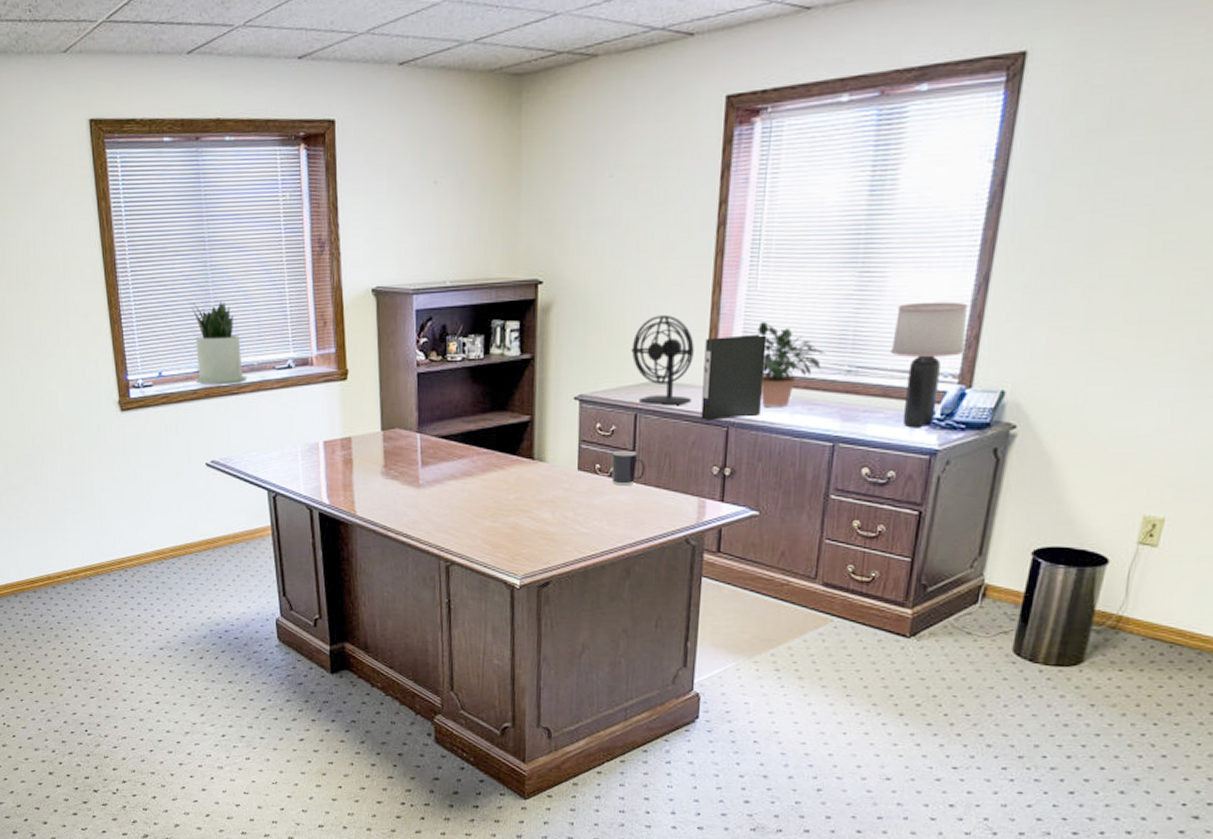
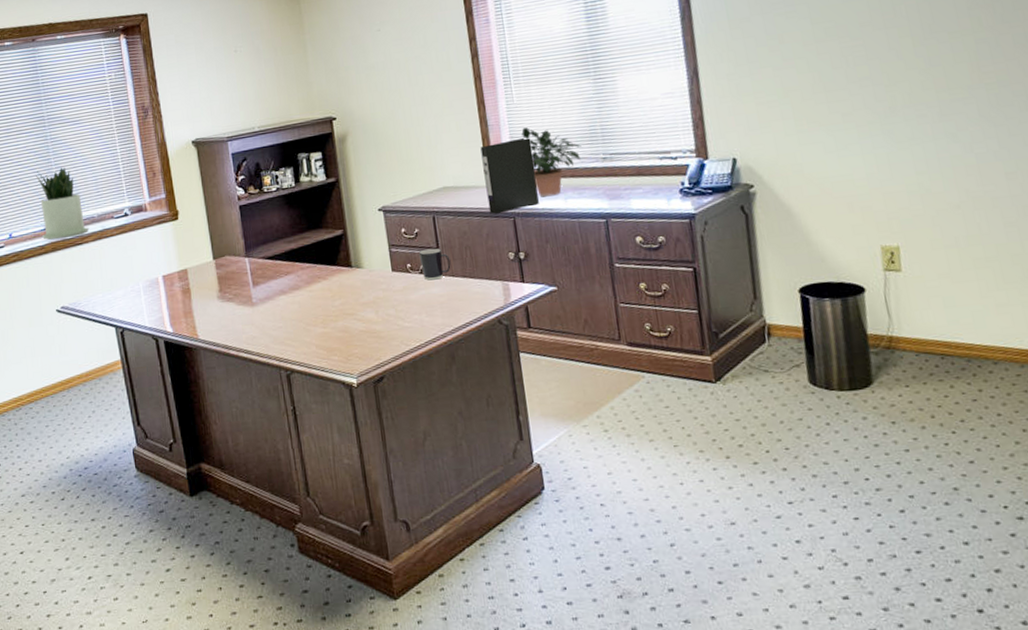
desk fan: present [631,315,694,406] -> none [419,132,480,208]
table lamp: present [890,301,969,428] -> none [631,93,694,198]

